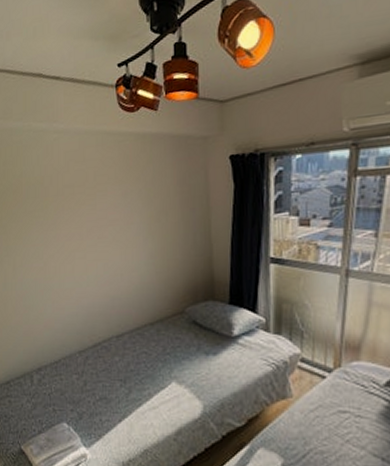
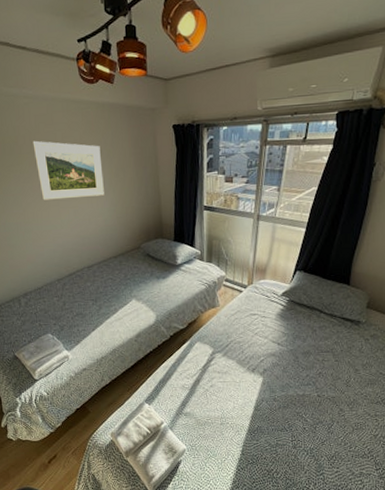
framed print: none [60,180,141,252] -> present [32,140,104,200]

